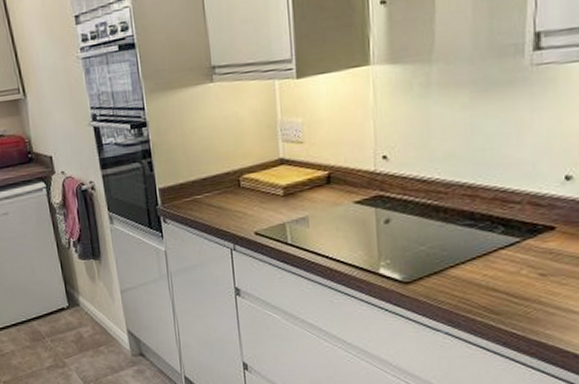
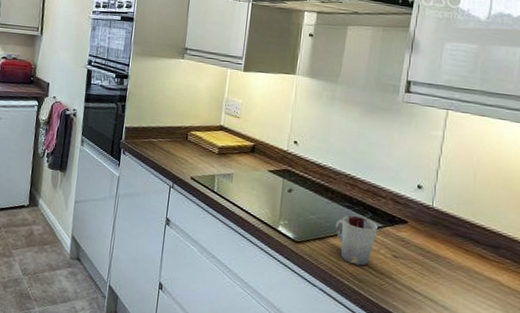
cup: none [456,235,514,296] -> present [335,215,378,266]

